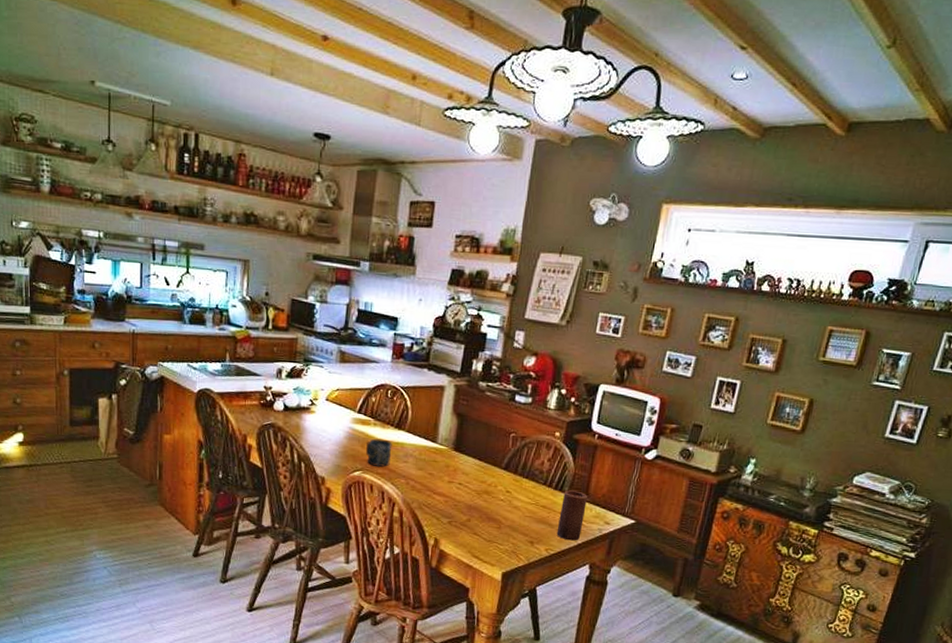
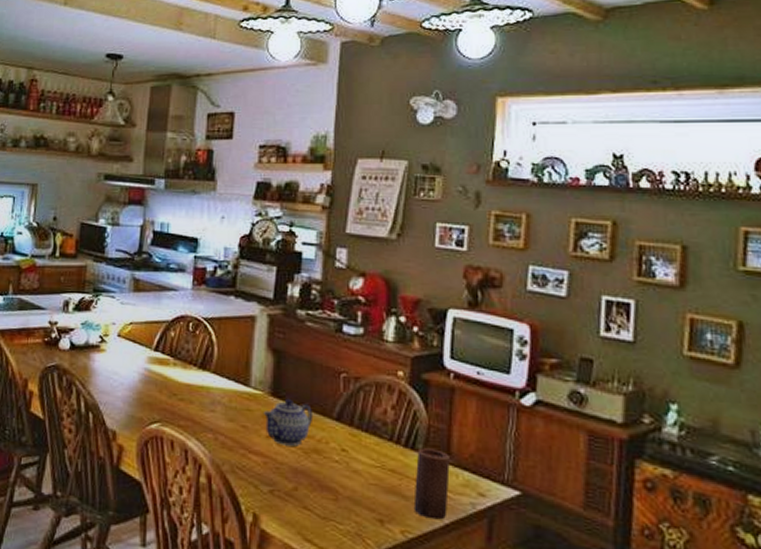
cup: present [365,438,392,468] -> none [164,381,196,419]
teapot: none [446,452,487,489] -> present [263,398,314,446]

